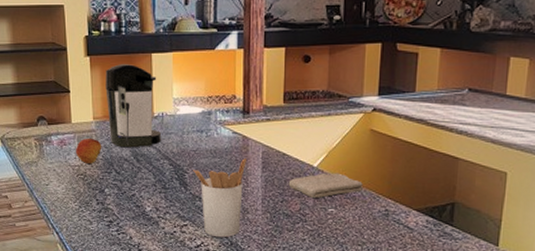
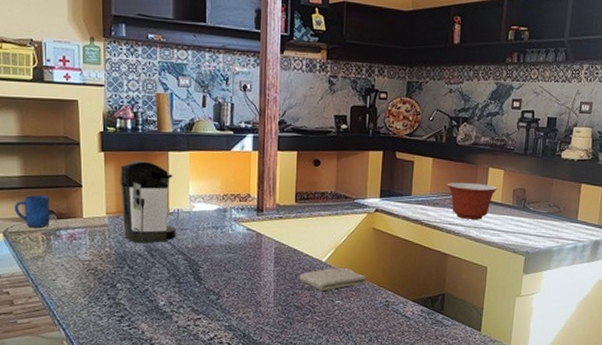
mug: none [9,101,42,133] -> present [14,195,50,228]
fruit: present [75,138,102,163] -> none [86,232,115,258]
utensil holder: present [193,158,246,238] -> none [207,254,260,330]
mixing bowl: none [458,75,520,118] -> present [447,182,497,220]

